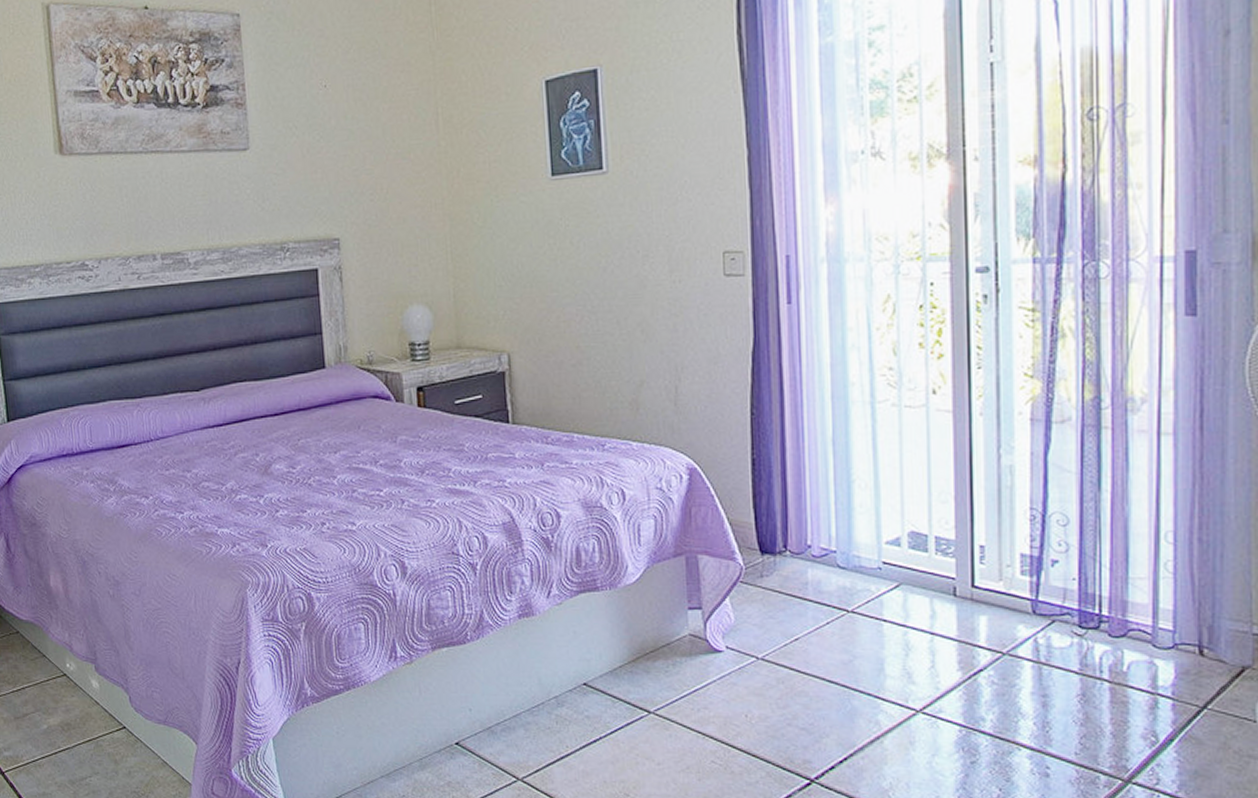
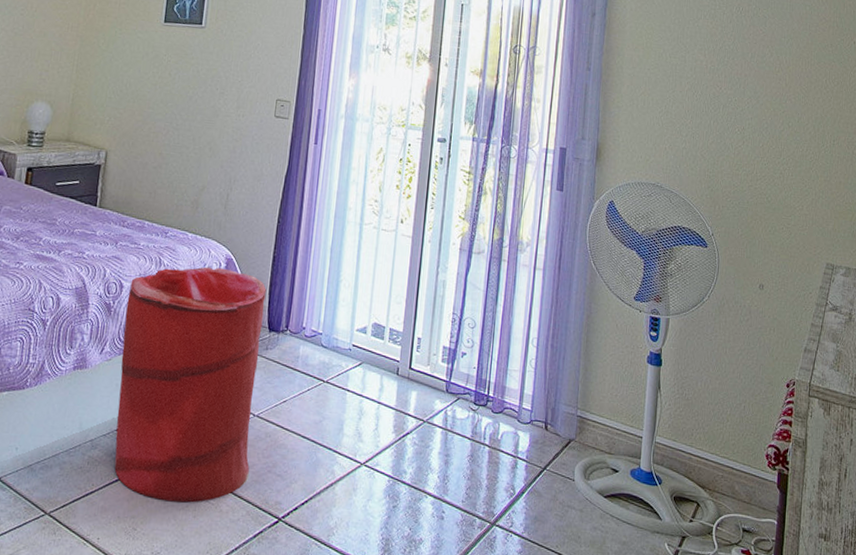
laundry hamper: none [568,481,764,764] -> present [114,267,266,503]

